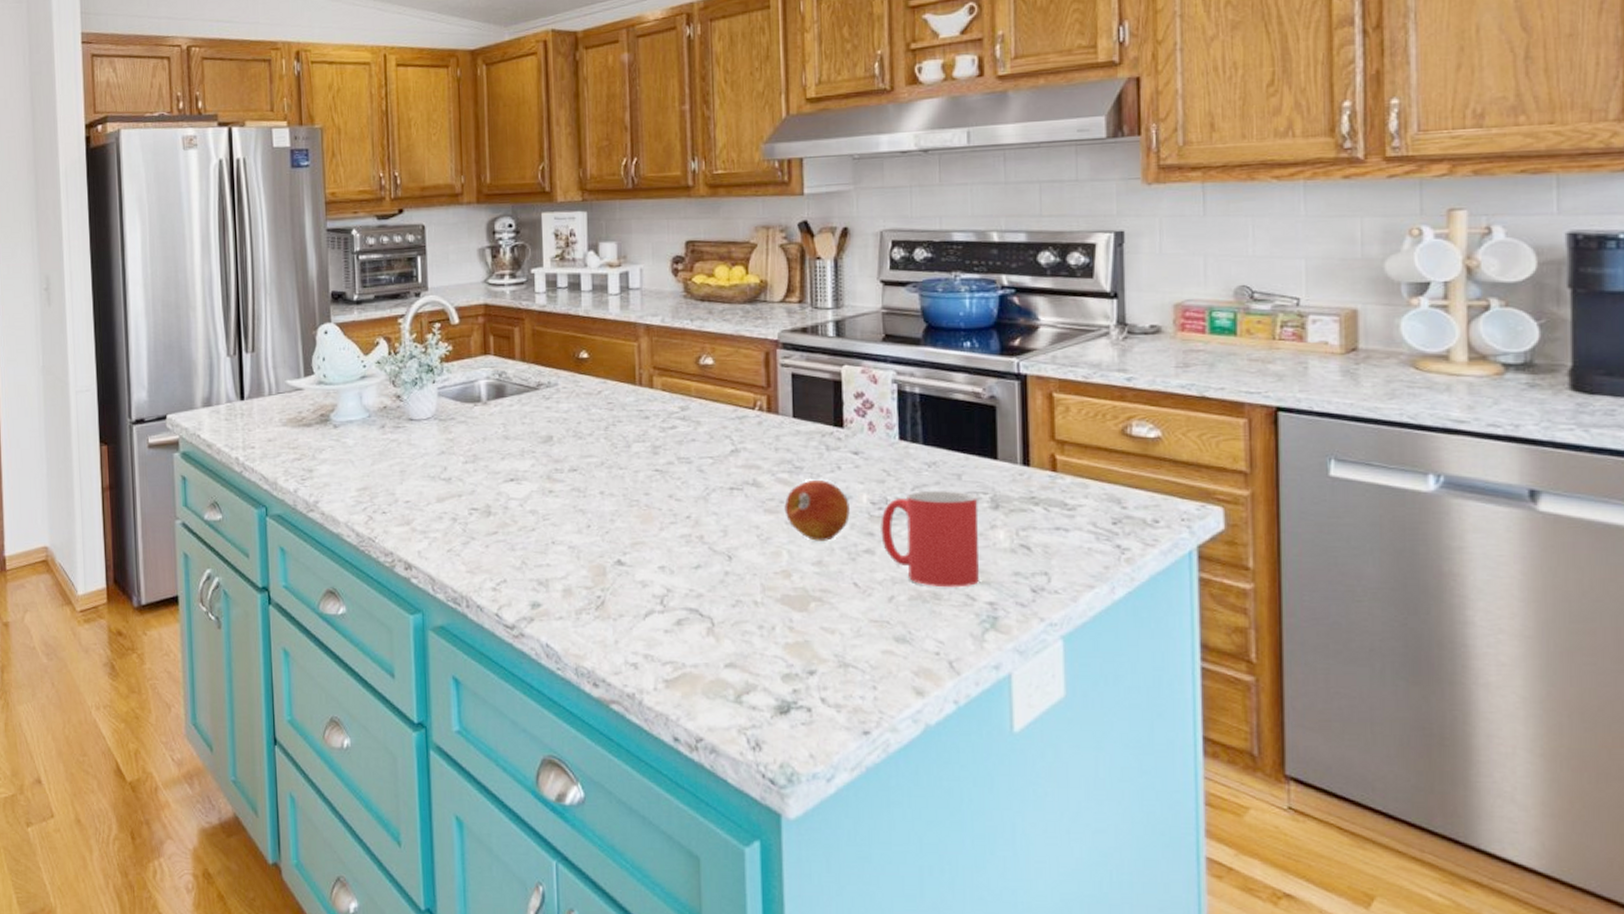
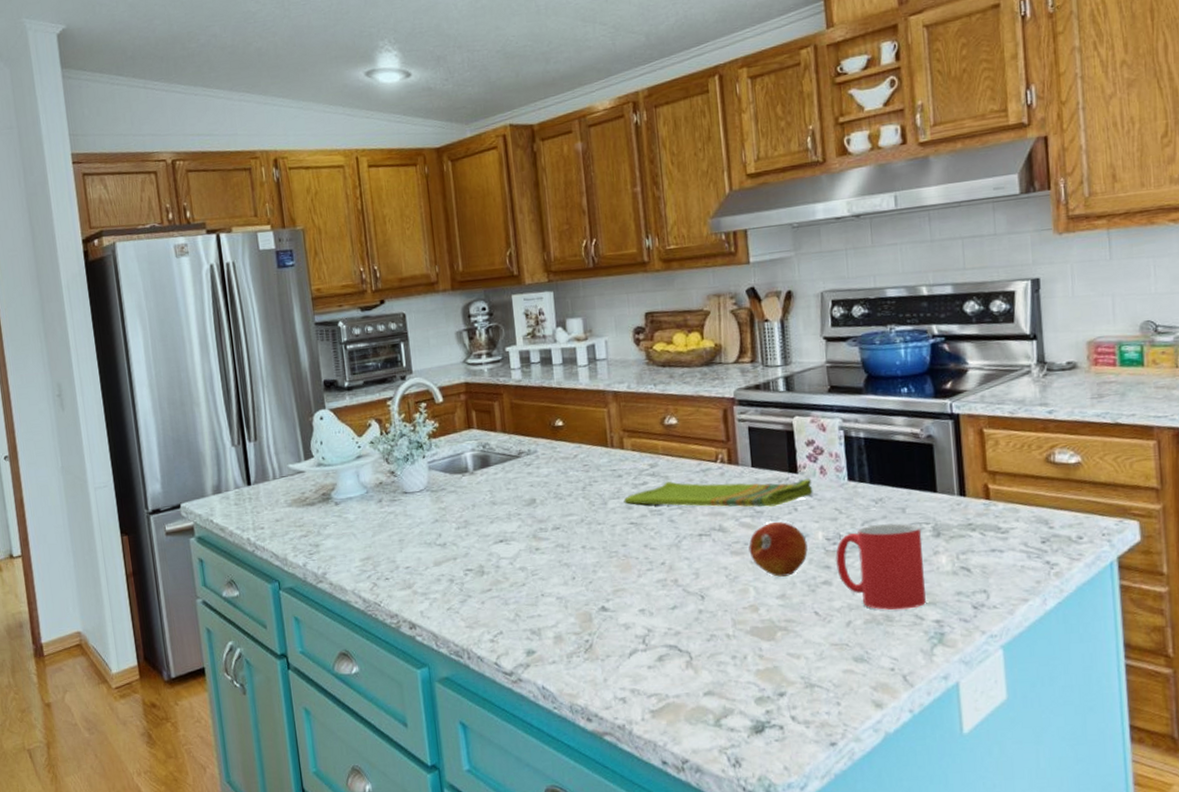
dish towel: none [649,426,860,463] -> present [623,479,813,508]

